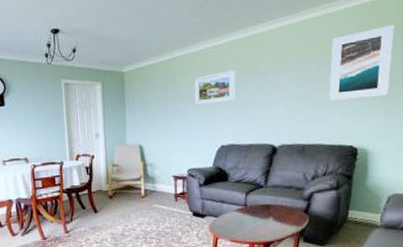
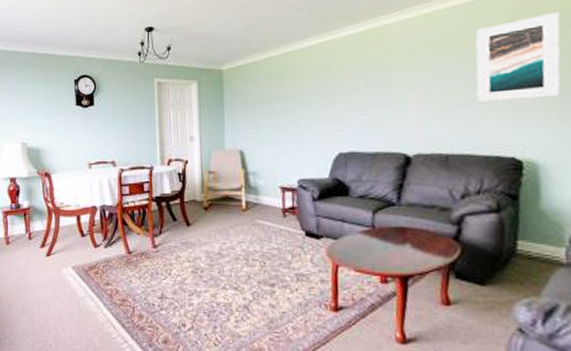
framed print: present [194,70,236,105] -> none [303,67,355,107]

